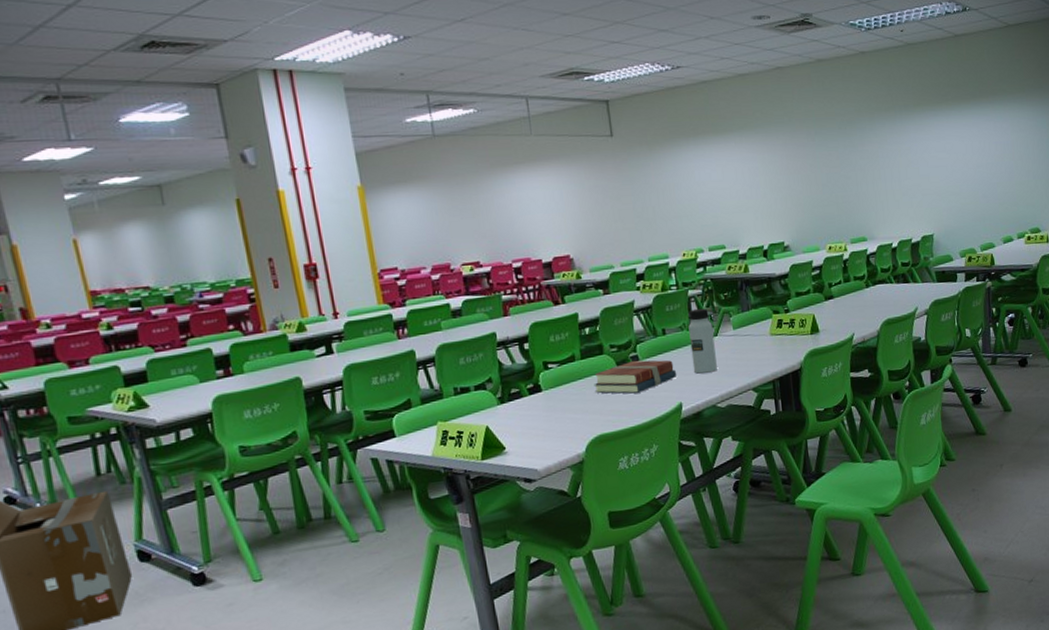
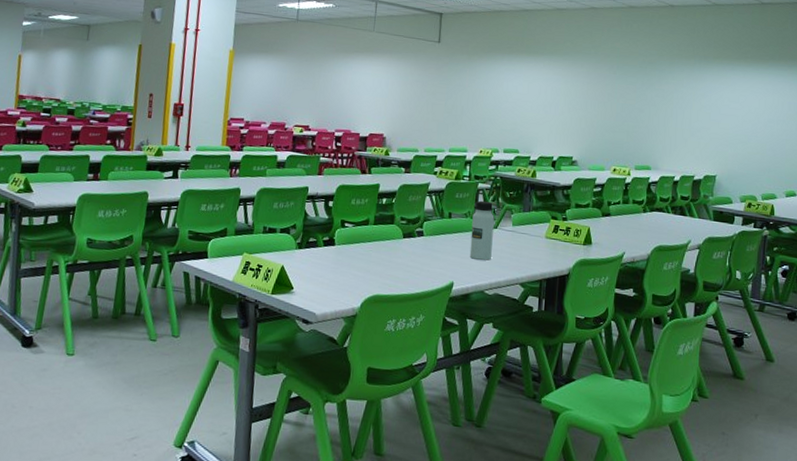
books: present [594,360,677,394] -> none [379,235,455,265]

